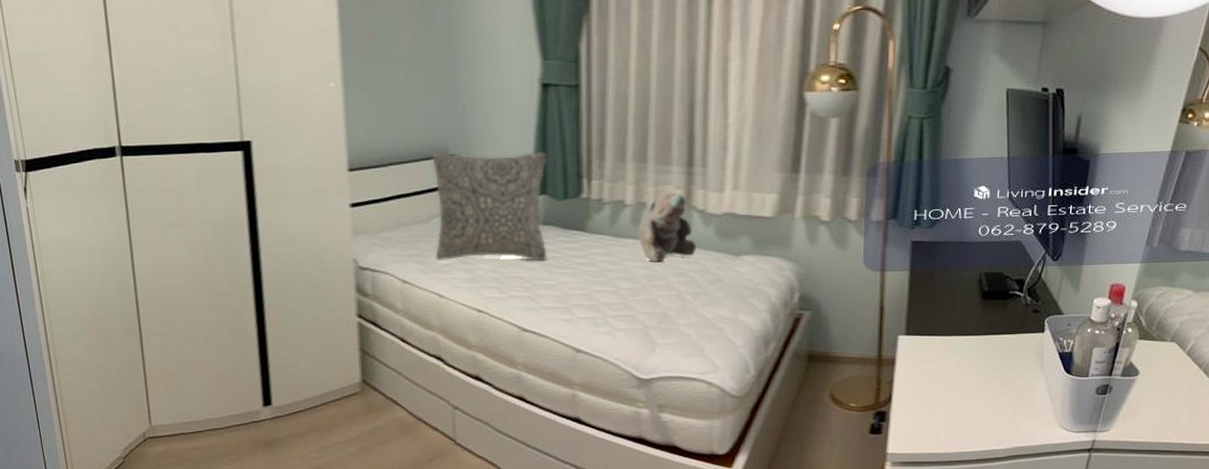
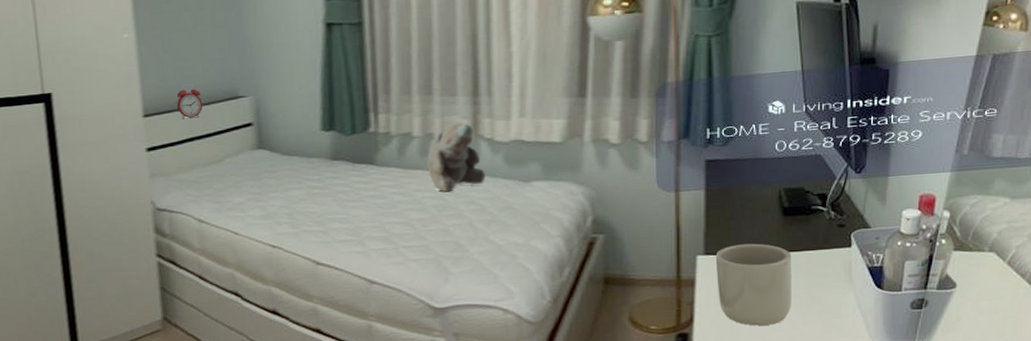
alarm clock: none [384,139,412,175] -> present [176,84,203,119]
pillow: present [432,151,547,262] -> none [222,89,338,199]
mug: none [916,325,988,406] -> present [715,243,792,326]

